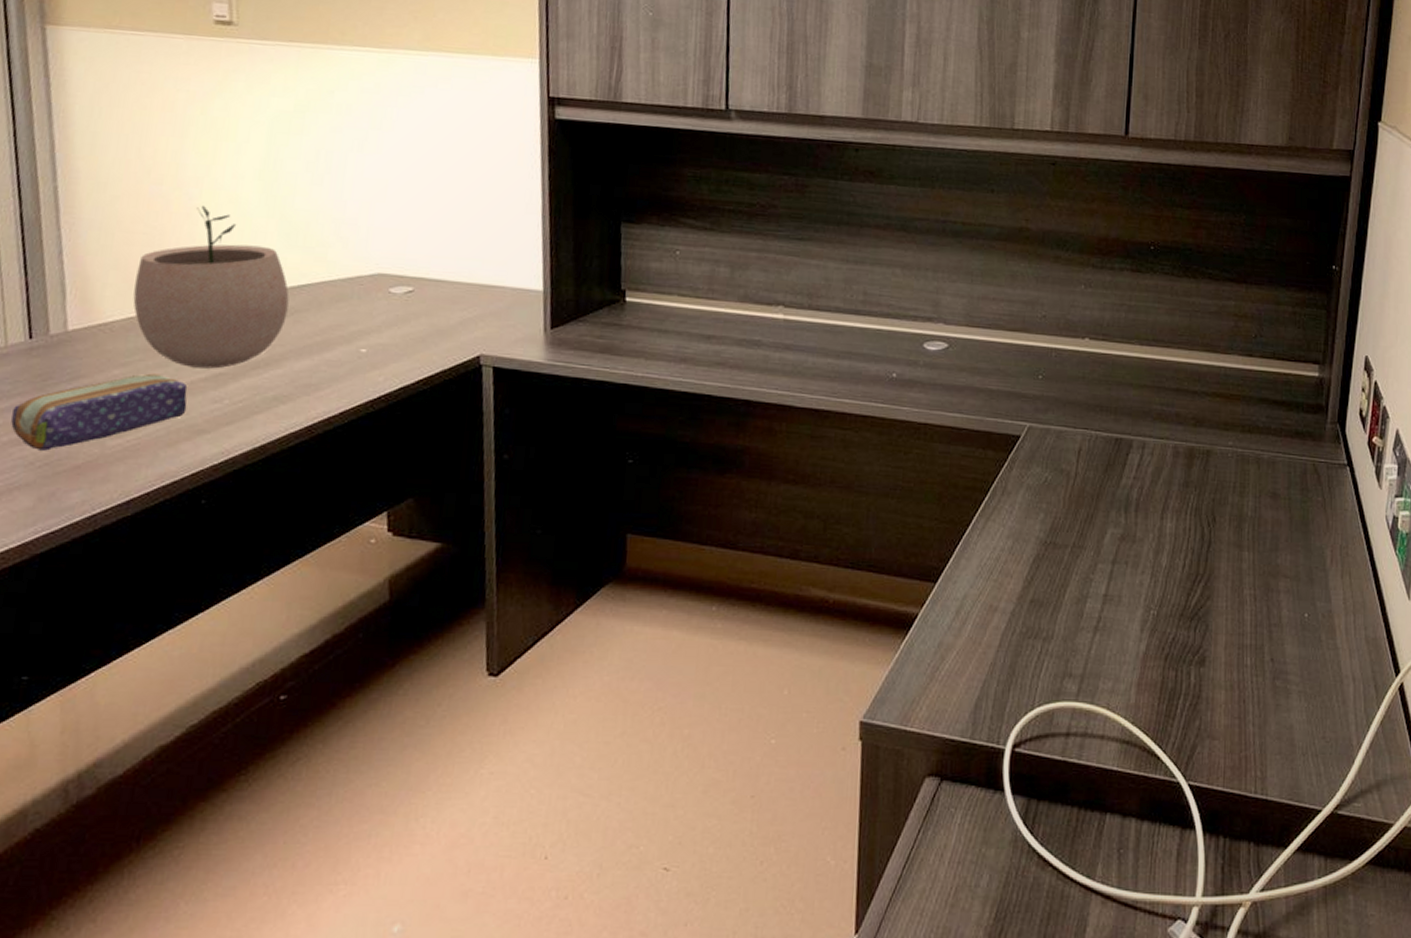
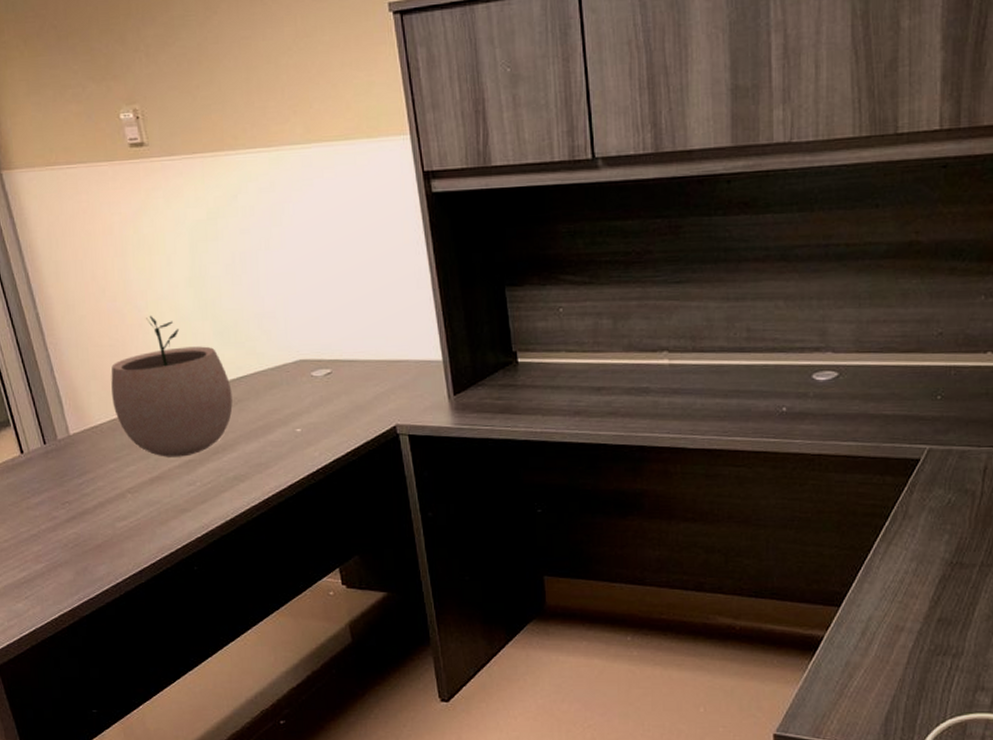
pencil case: present [11,373,188,451] -> none [44,465,170,534]

